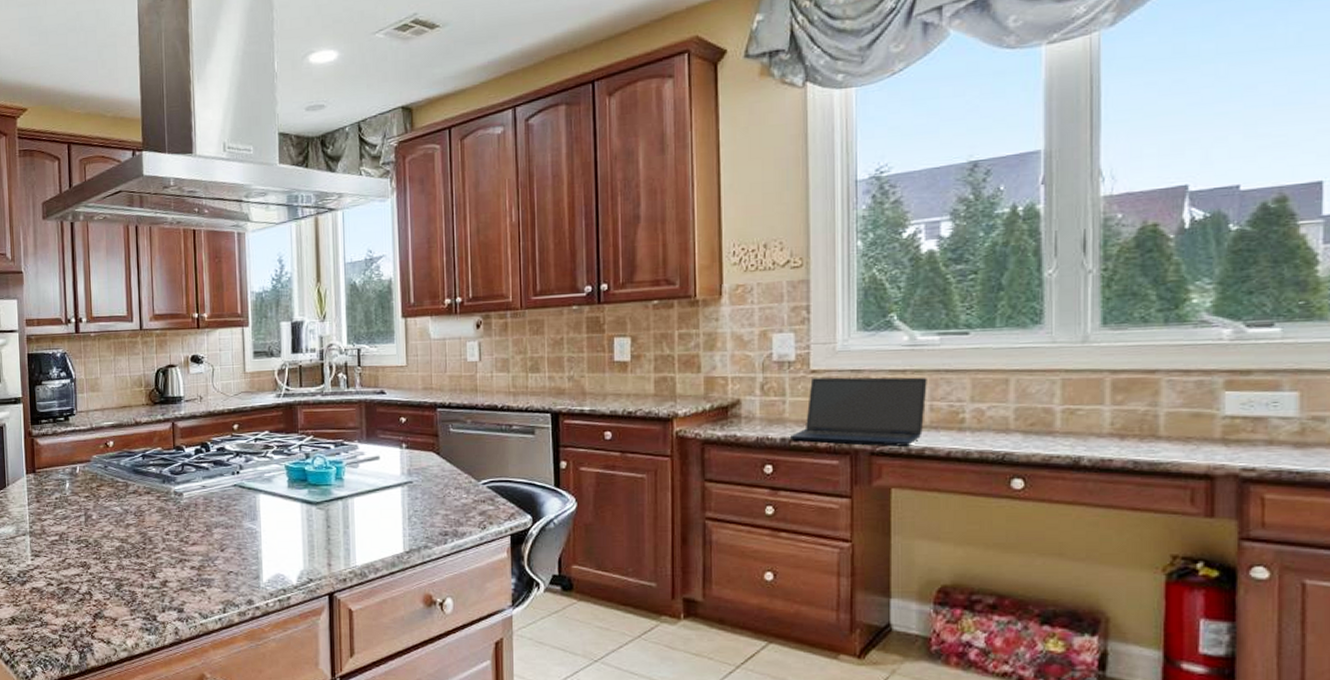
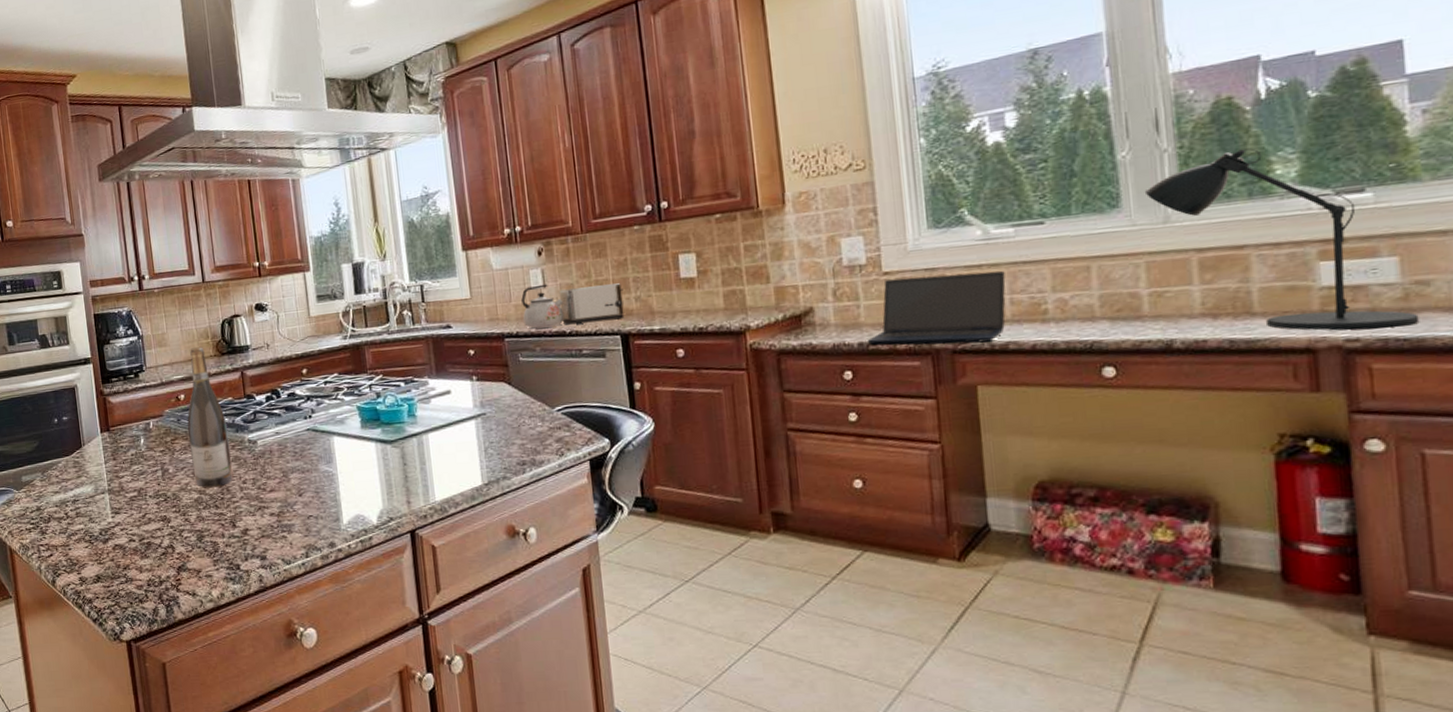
wine bottle: none [114,395,156,537] -> present [187,347,233,488]
kettle: none [456,357,498,402] -> present [521,284,565,329]
toaster: none [494,362,557,399] -> present [559,283,625,325]
desk lamp: none [1066,276,1313,460] -> present [1144,148,1420,331]

